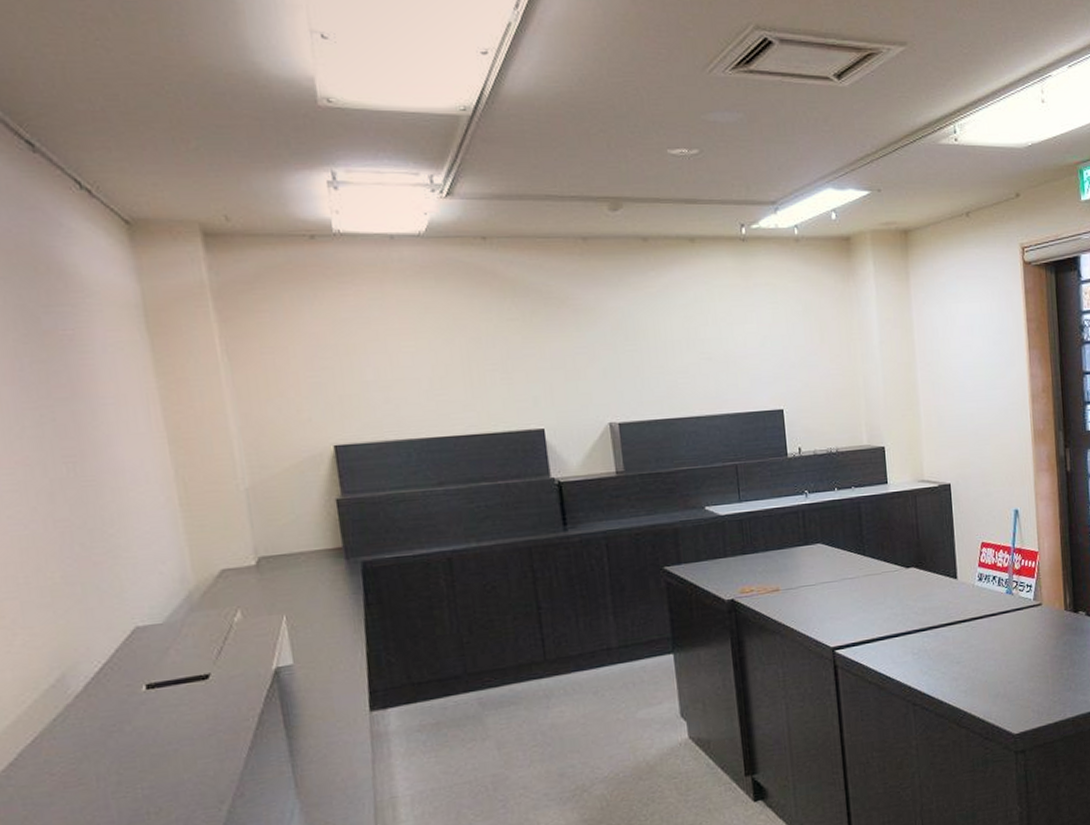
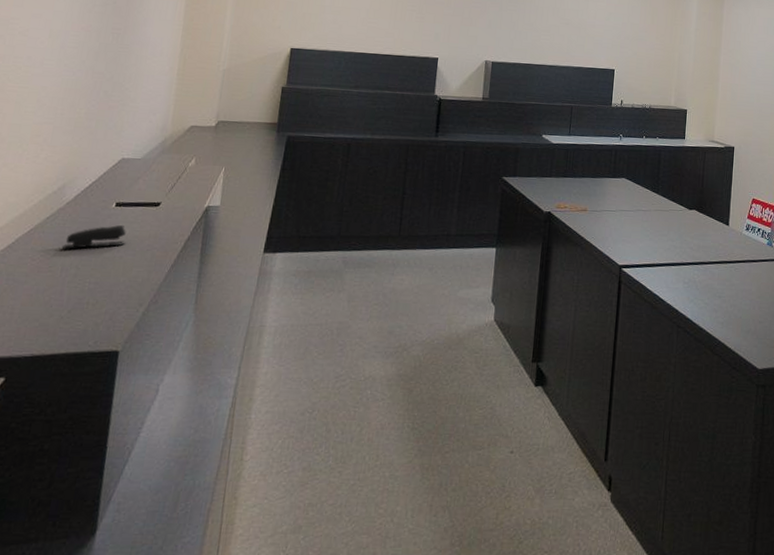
stapler: none [87,710,176,754] -> present [62,224,126,249]

